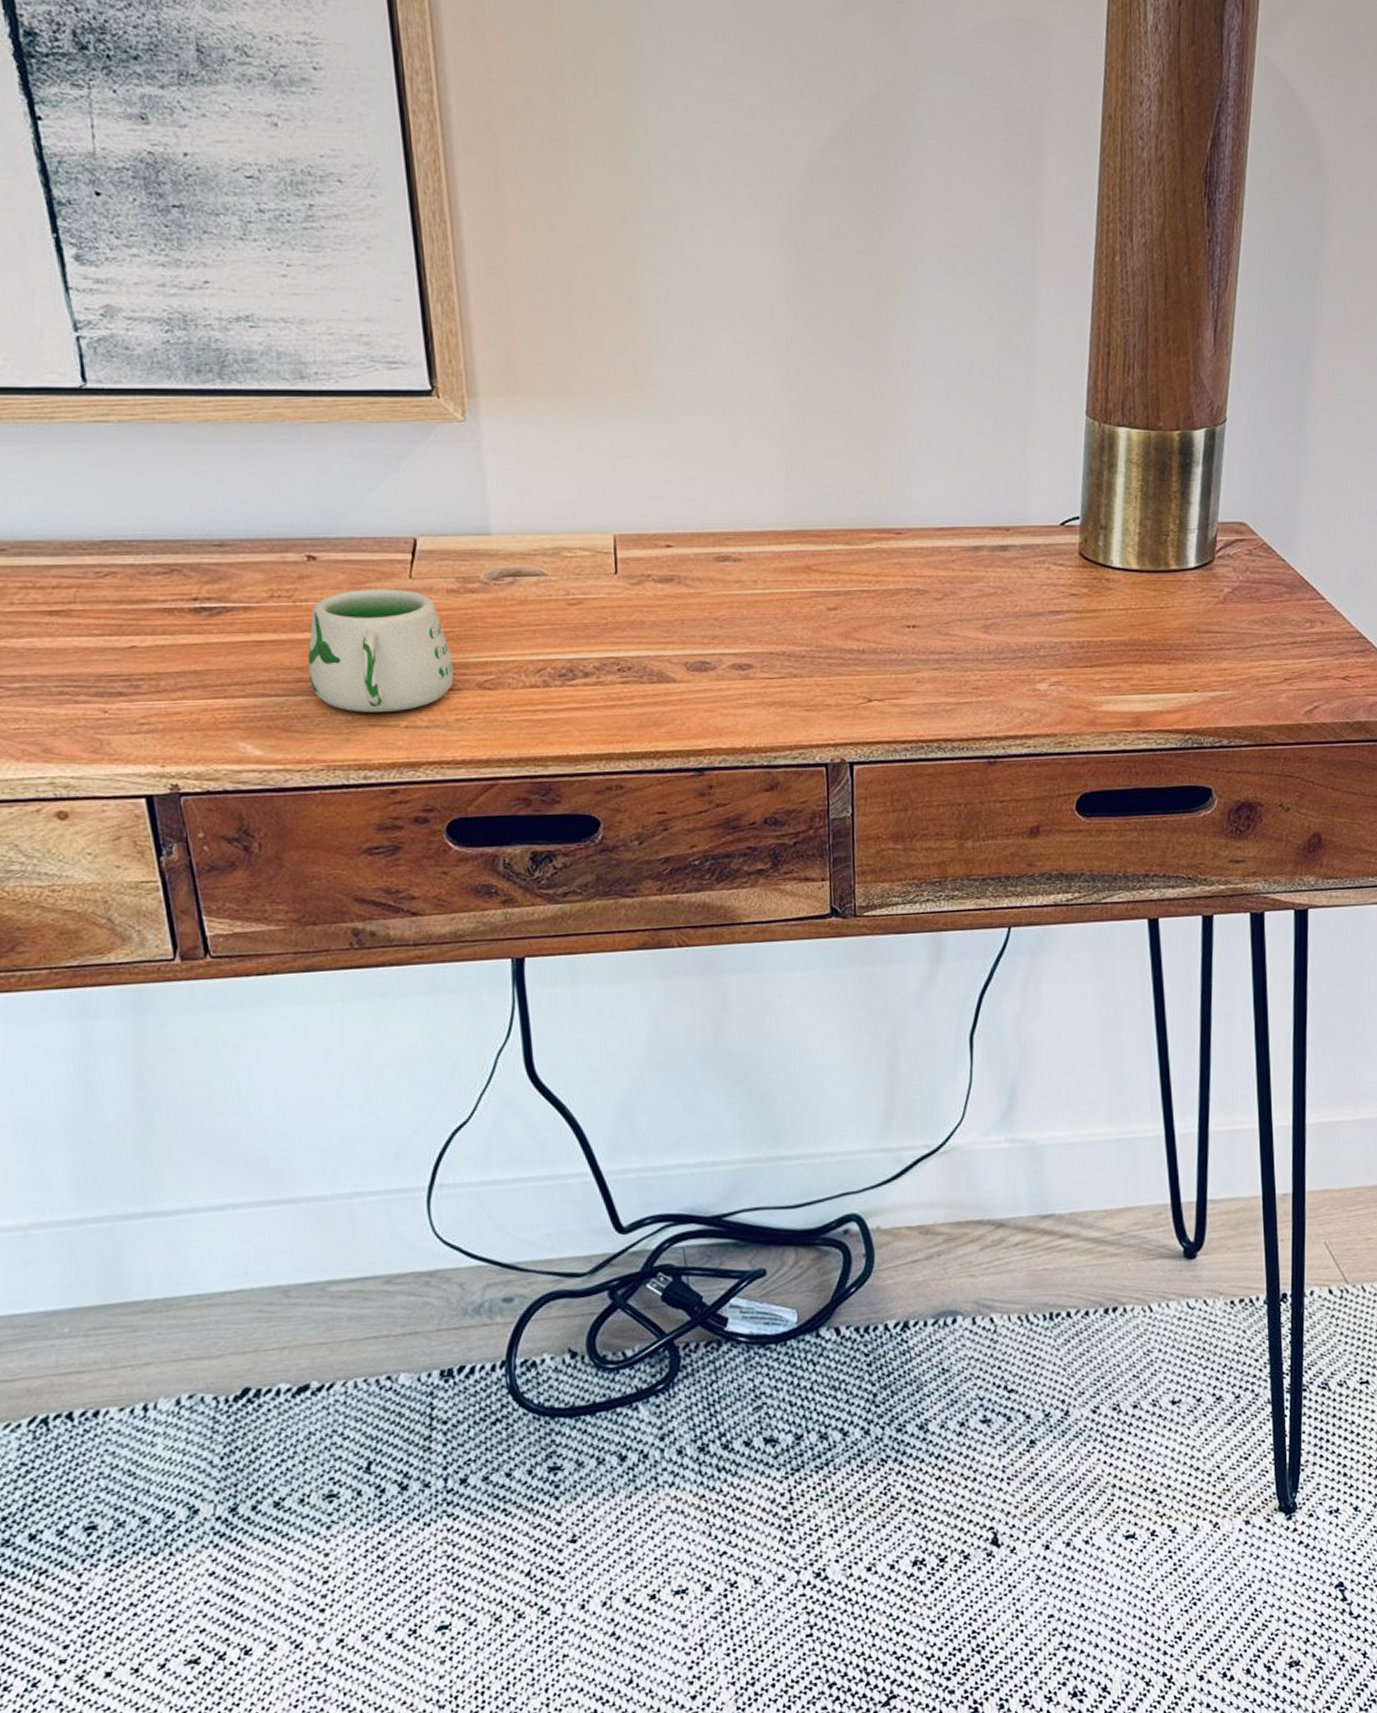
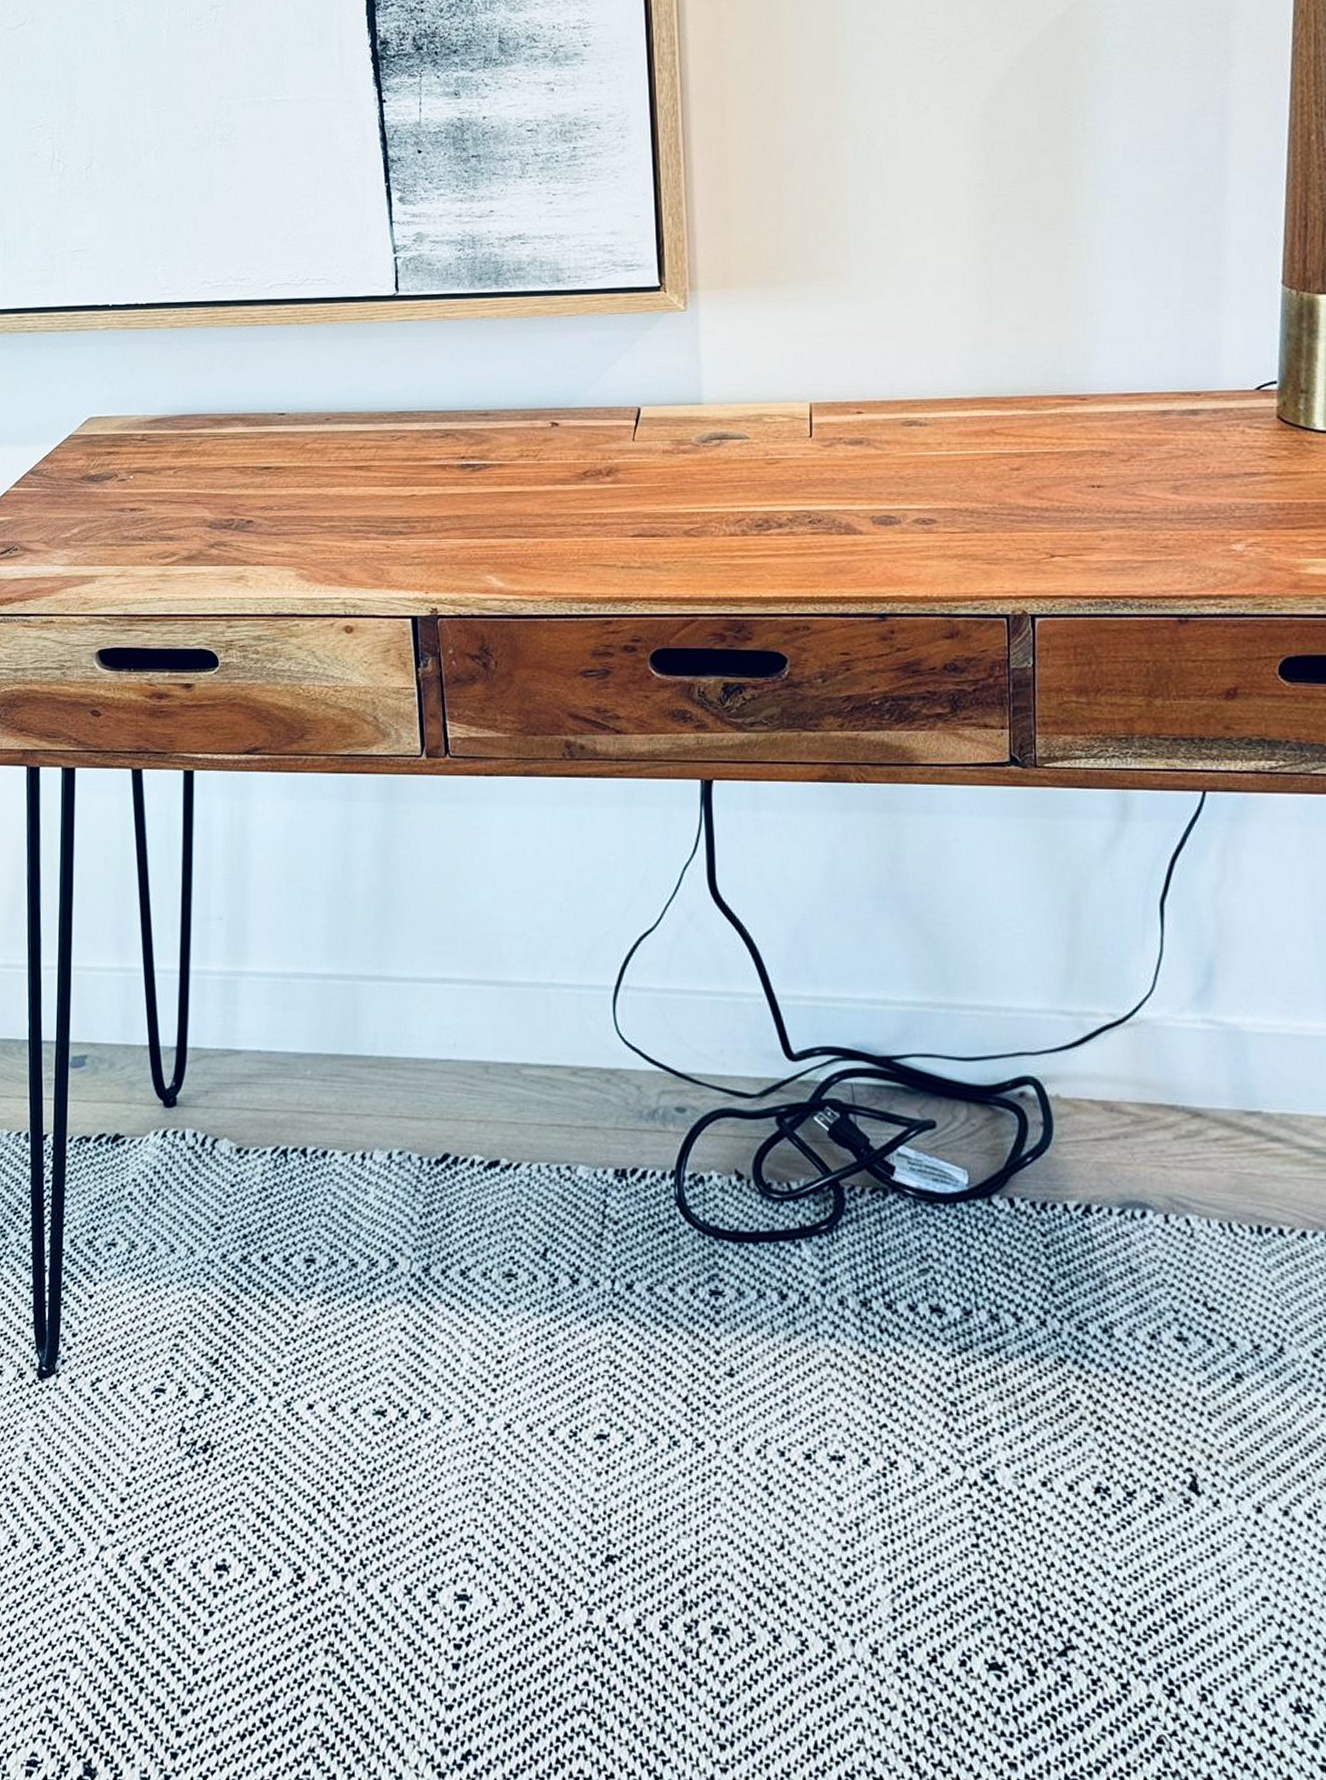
mug: present [308,588,454,713] -> none [546,449,665,553]

